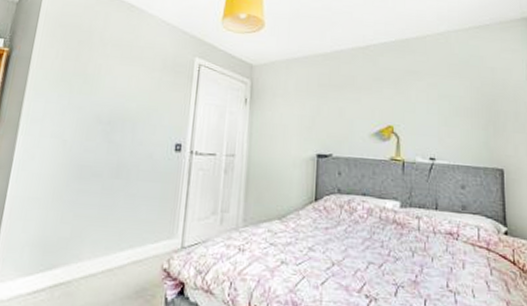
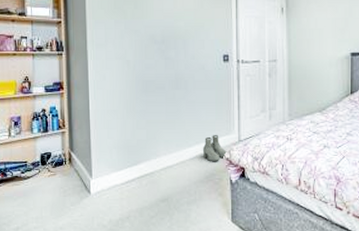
boots: none [136,238,166,272] -> present [202,135,227,161]

